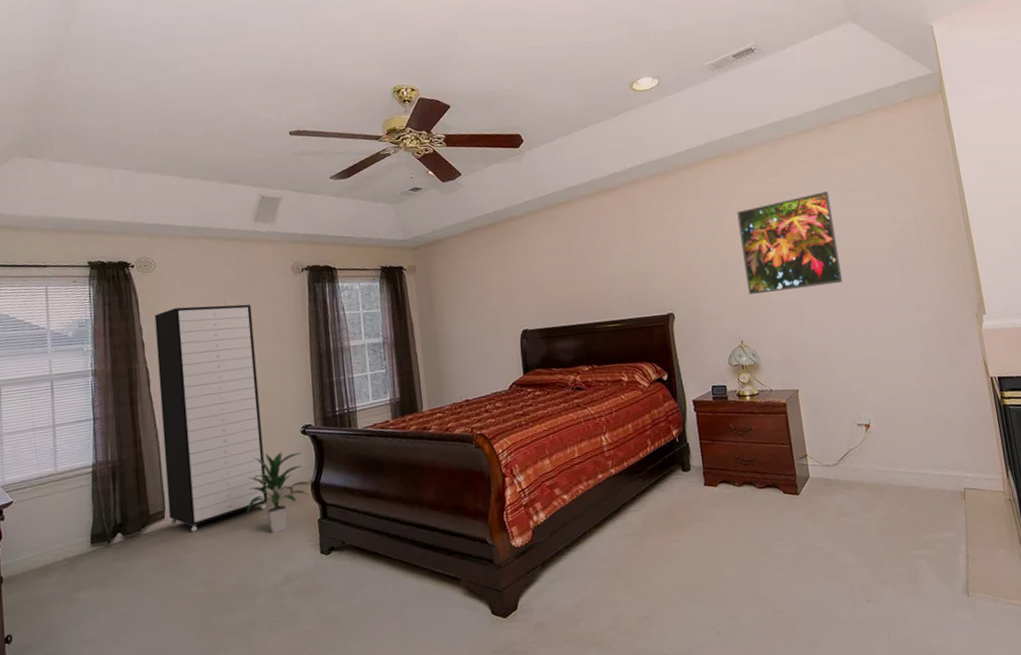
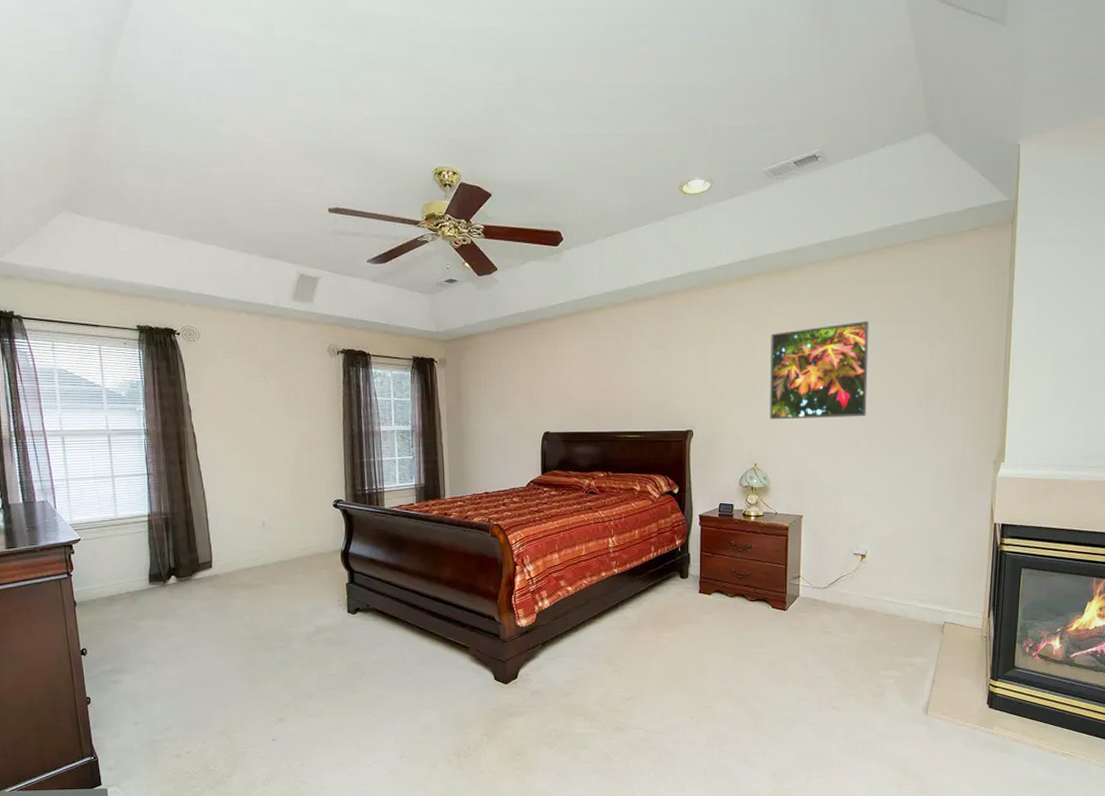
storage cabinet: present [154,304,267,532] -> none [200,378,302,582]
indoor plant: present [246,452,310,533] -> none [283,521,340,591]

